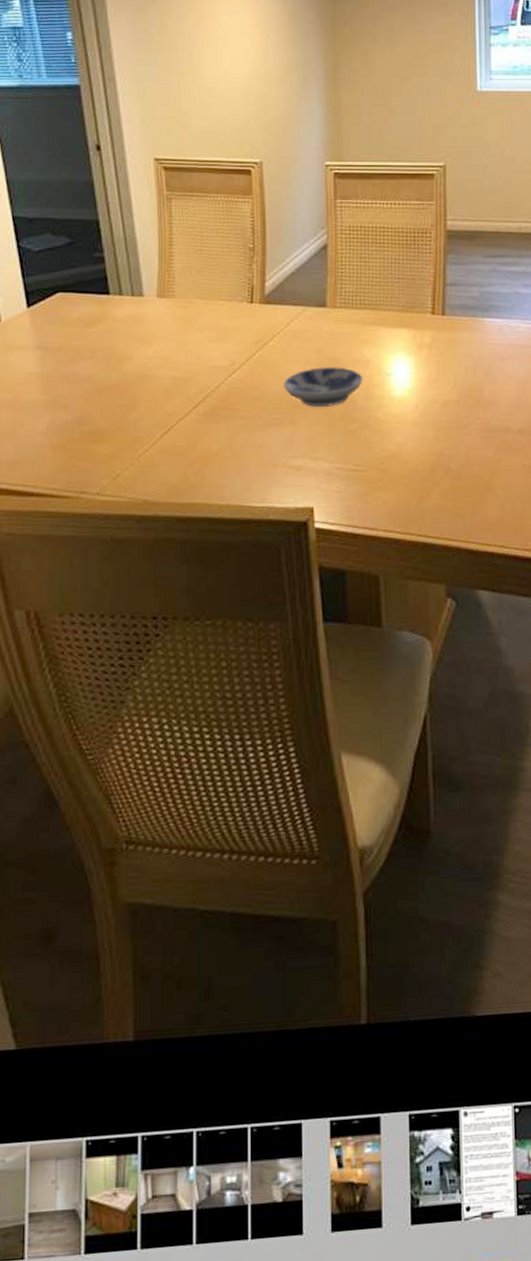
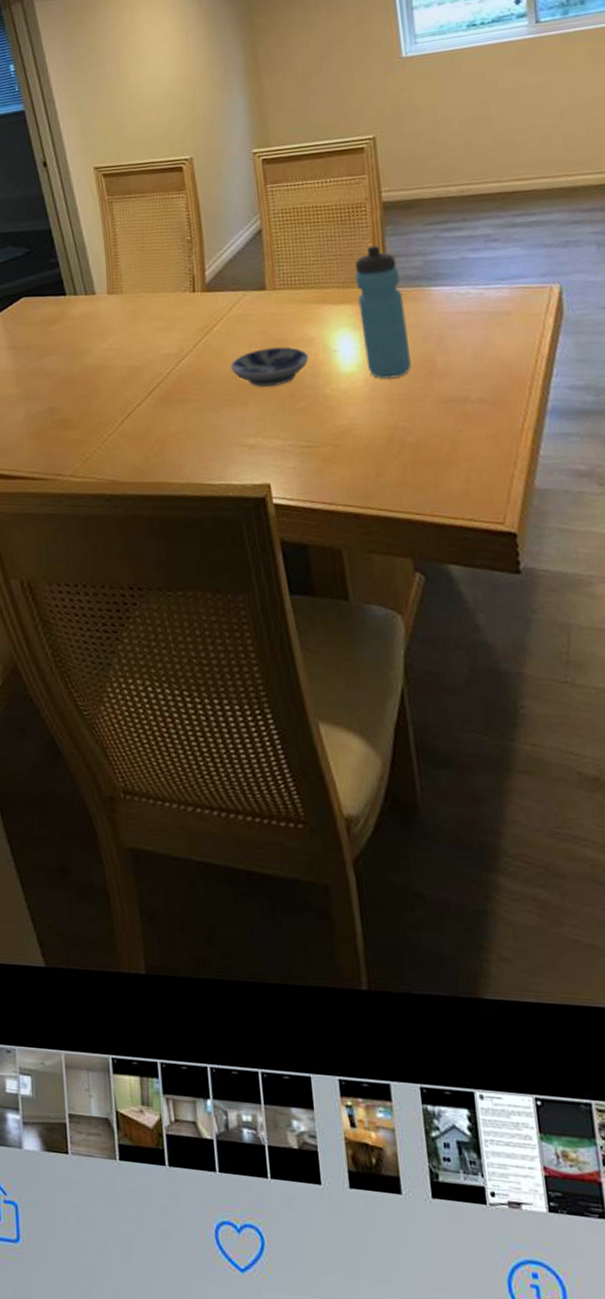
water bottle: none [415,272,460,405] -> present [355,245,411,379]

